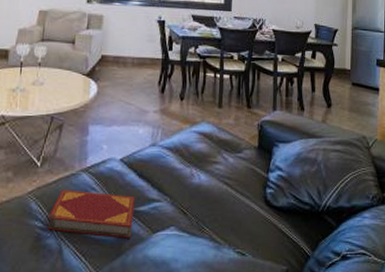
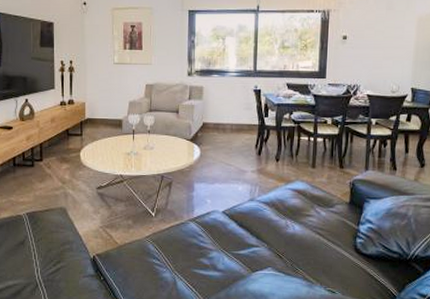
hardback book: present [47,189,135,238] -> none [163,235,236,275]

